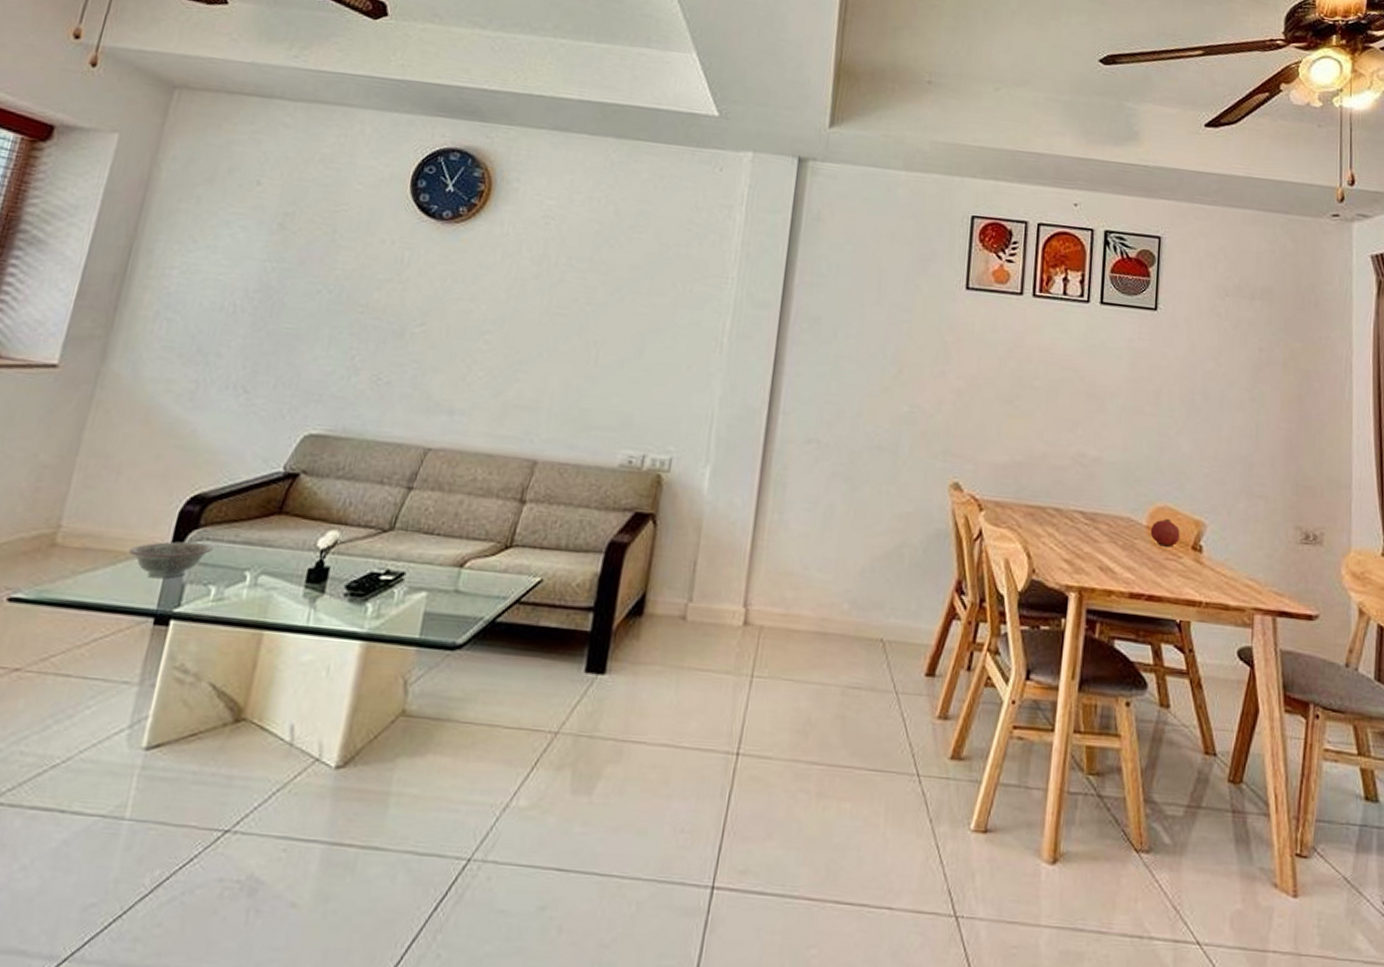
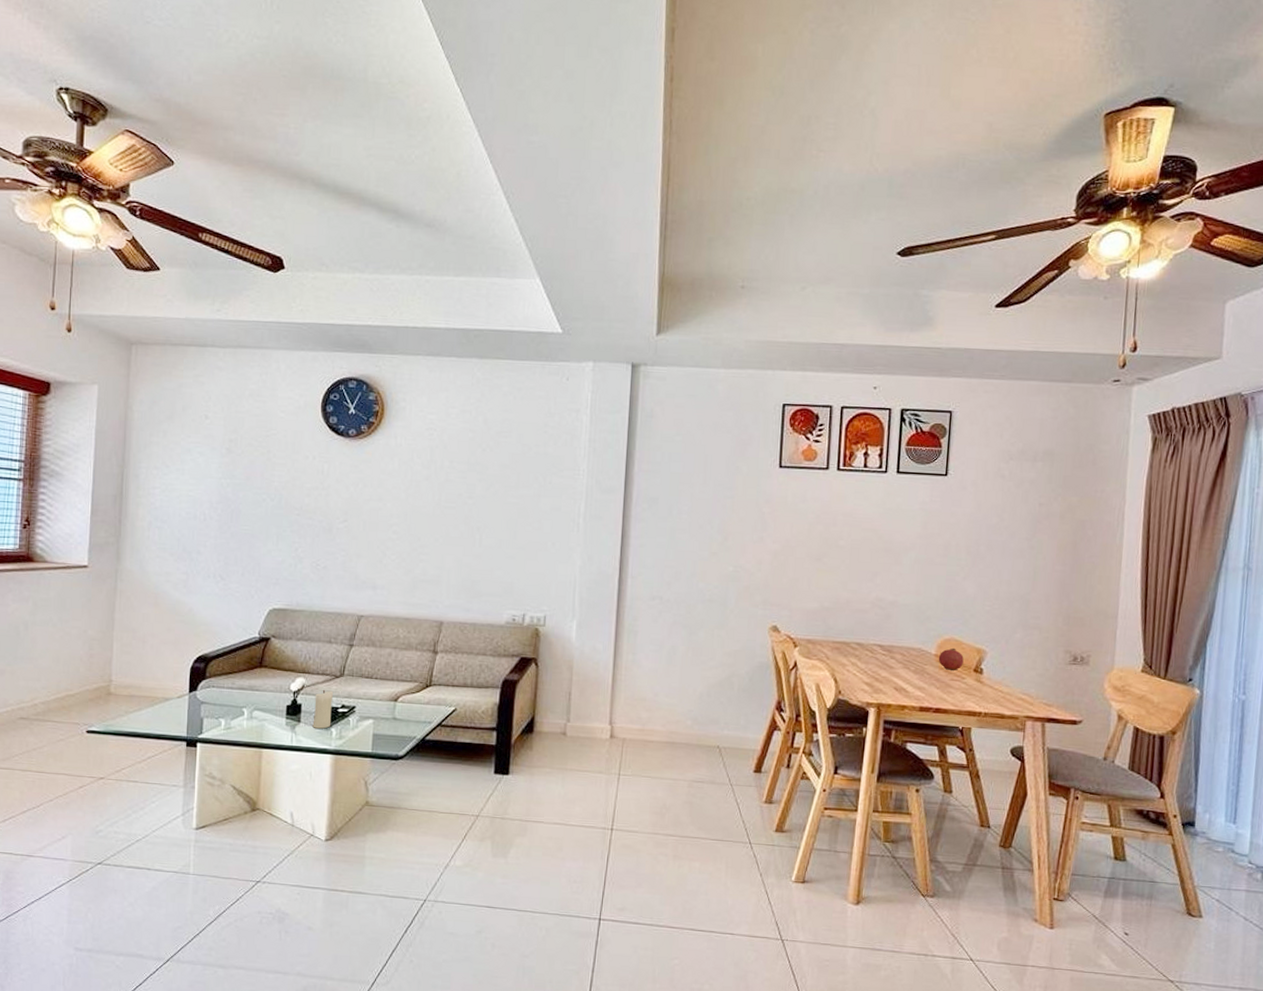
decorative bowl: present [129,541,214,579] -> none [161,689,219,715]
candle: none [341,548,378,604] -> present [312,690,334,729]

